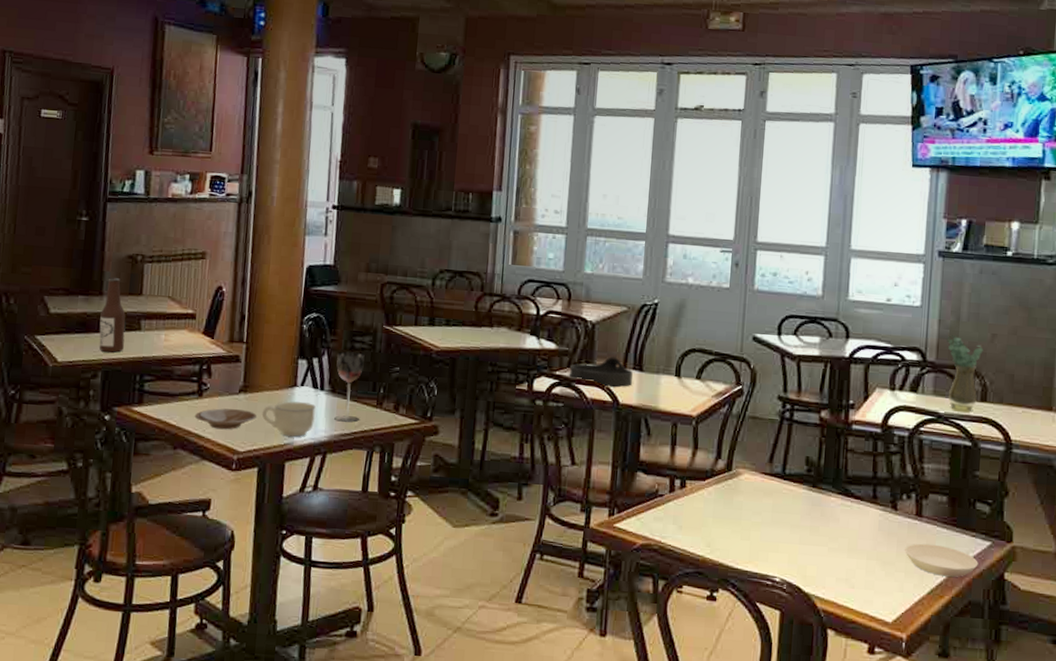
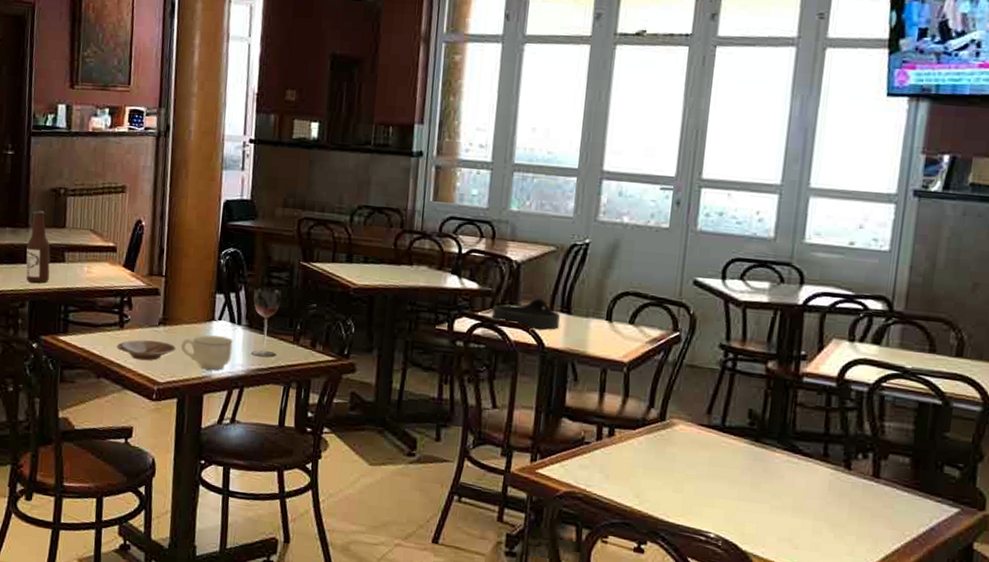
saucer: present [905,543,978,577] -> none [857,506,943,544]
vase: present [946,332,984,414] -> none [916,280,963,370]

